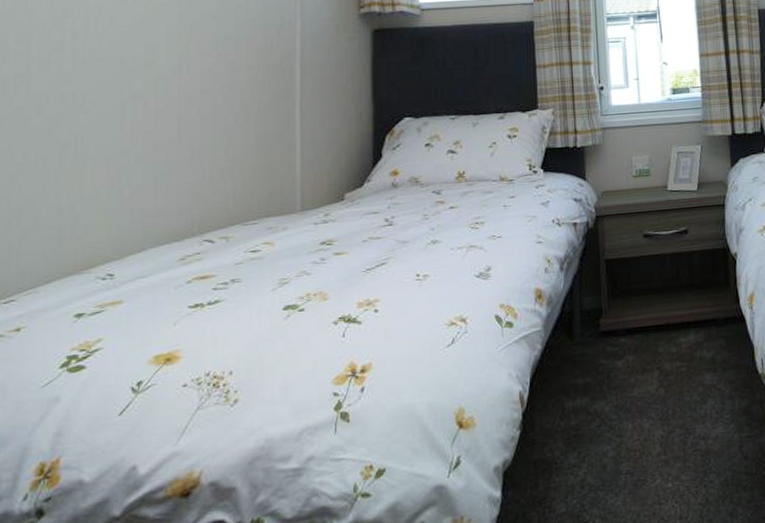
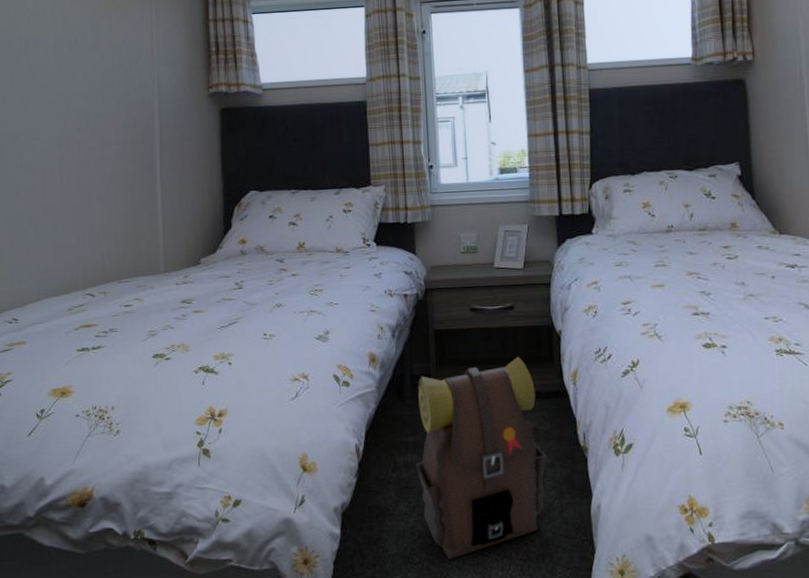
backpack: none [585,282,726,513] -> present [415,356,548,559]

